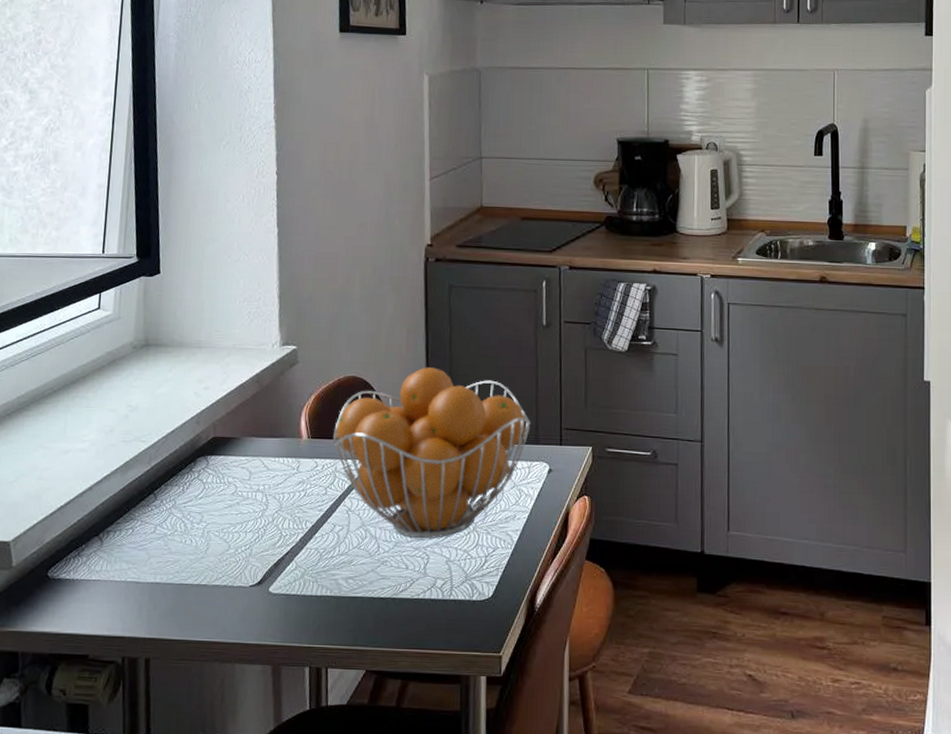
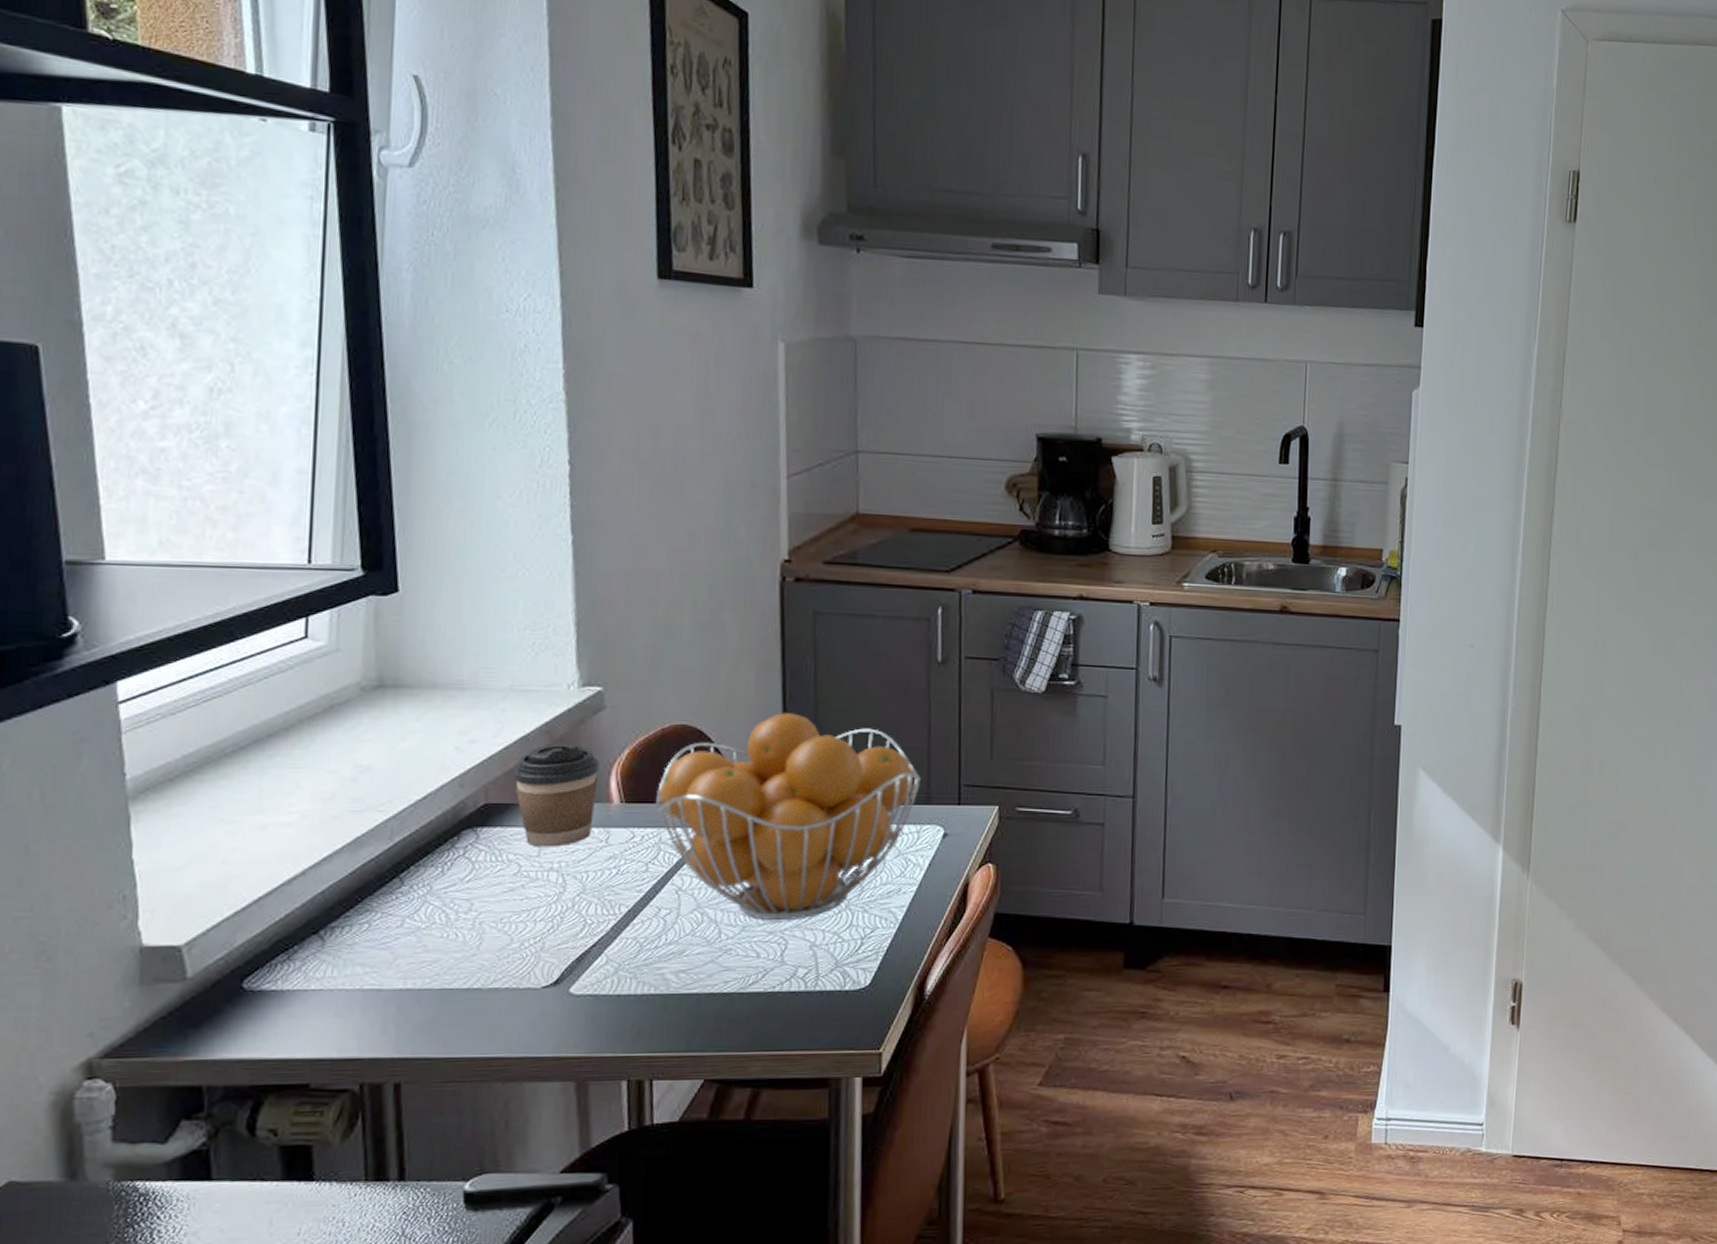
coffee cup: none [232,390,294,473] -> present [512,744,600,847]

